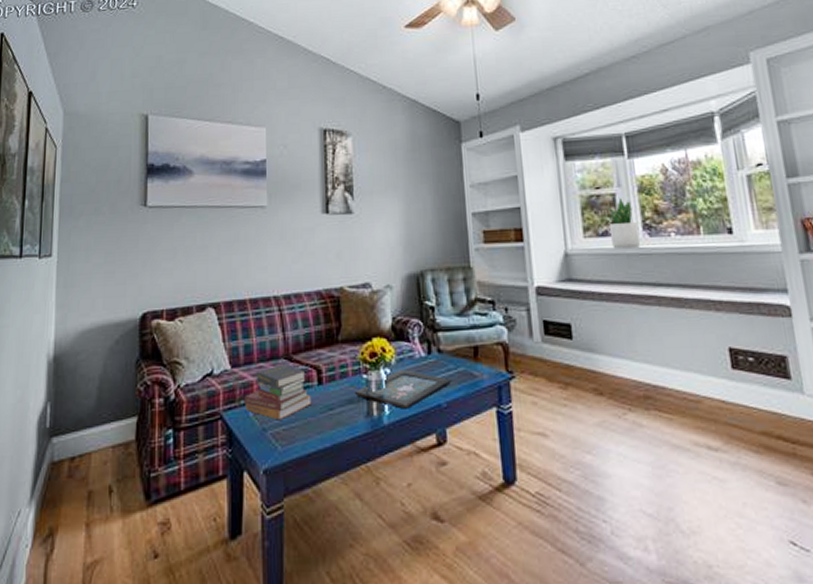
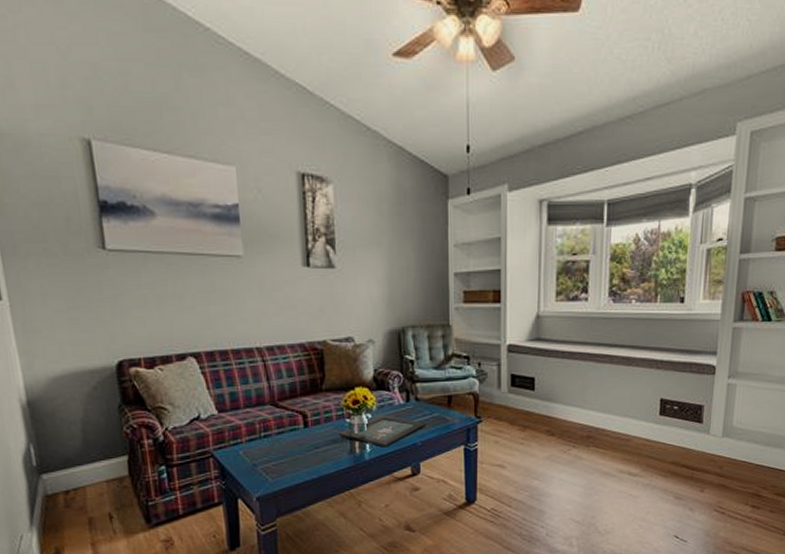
books: present [243,364,312,421] -> none [232,410,299,458]
planter: present [606,198,641,250] -> none [579,265,606,314]

